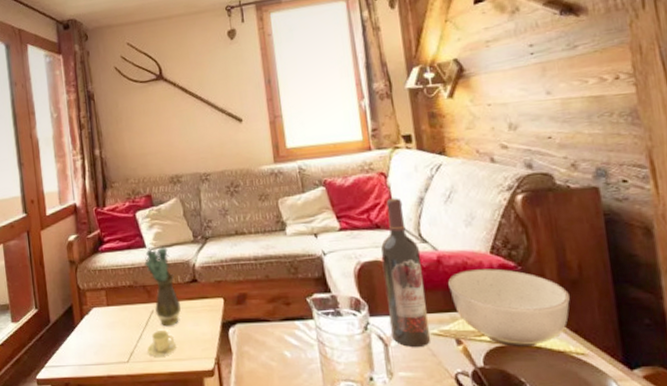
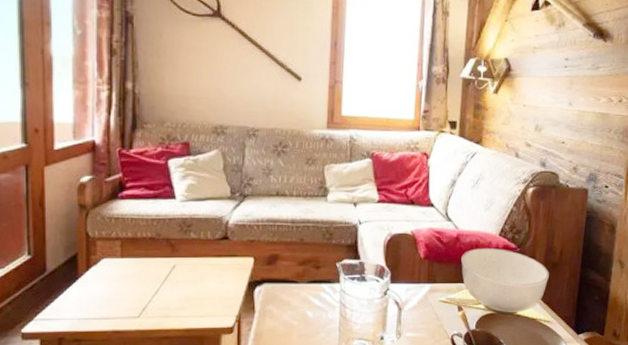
vase: present [144,245,181,327] -> none [171,197,208,283]
cup and saucer: present [147,329,176,357] -> none [163,285,196,313]
wine bottle: present [380,198,431,347] -> none [406,178,444,311]

